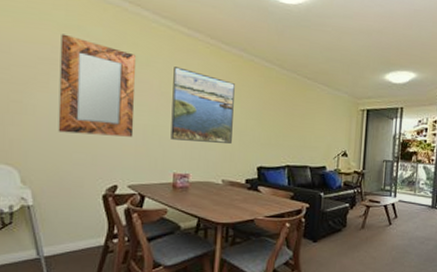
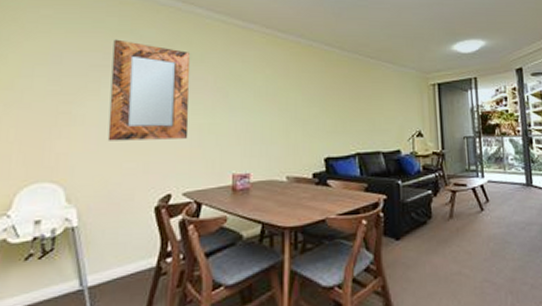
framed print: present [170,67,235,143] -> none [228,60,295,137]

